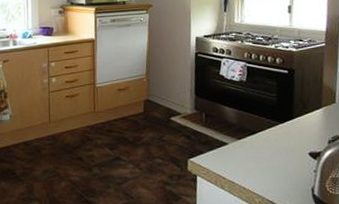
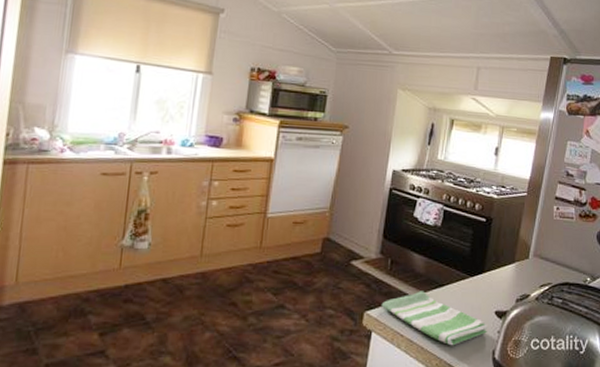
dish towel: none [202,138,304,186] -> present [381,291,487,346]

